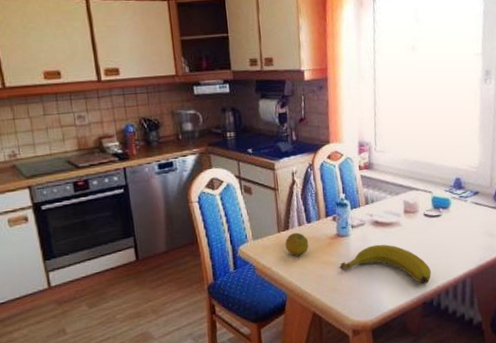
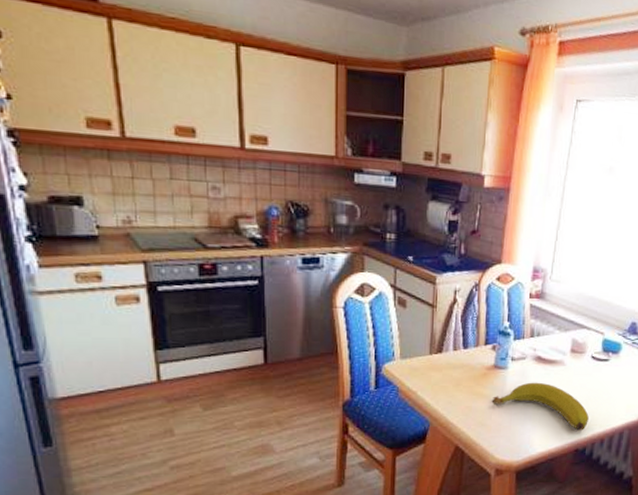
fruit: present [285,232,309,256] -> none [436,357,462,383]

